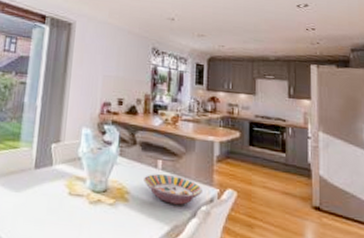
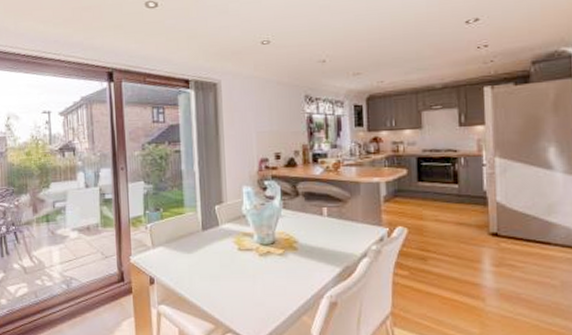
serving bowl: present [144,174,202,205] -> none [310,221,371,247]

